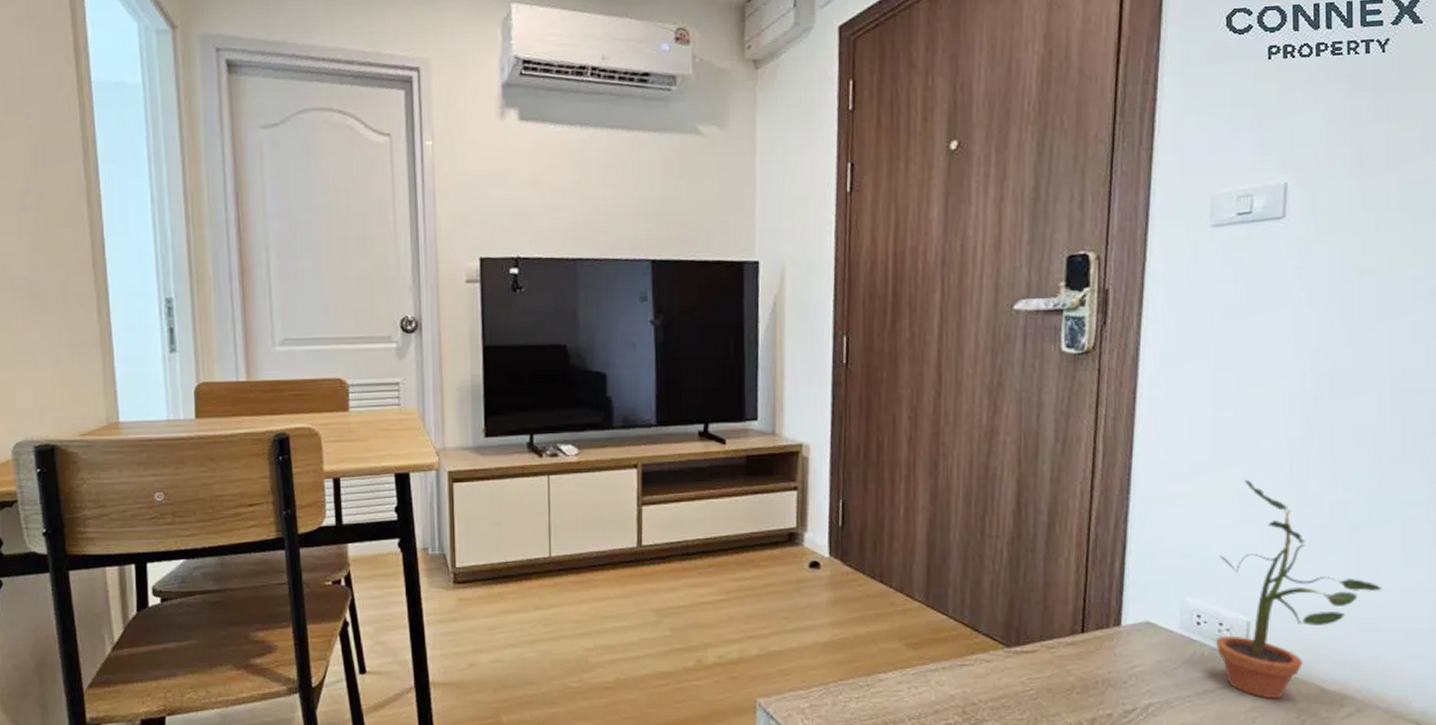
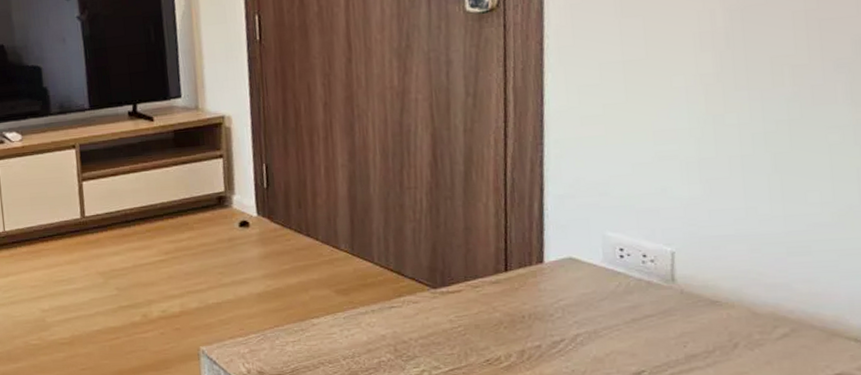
potted plant: present [1215,480,1382,699] -> none [638,118,810,324]

